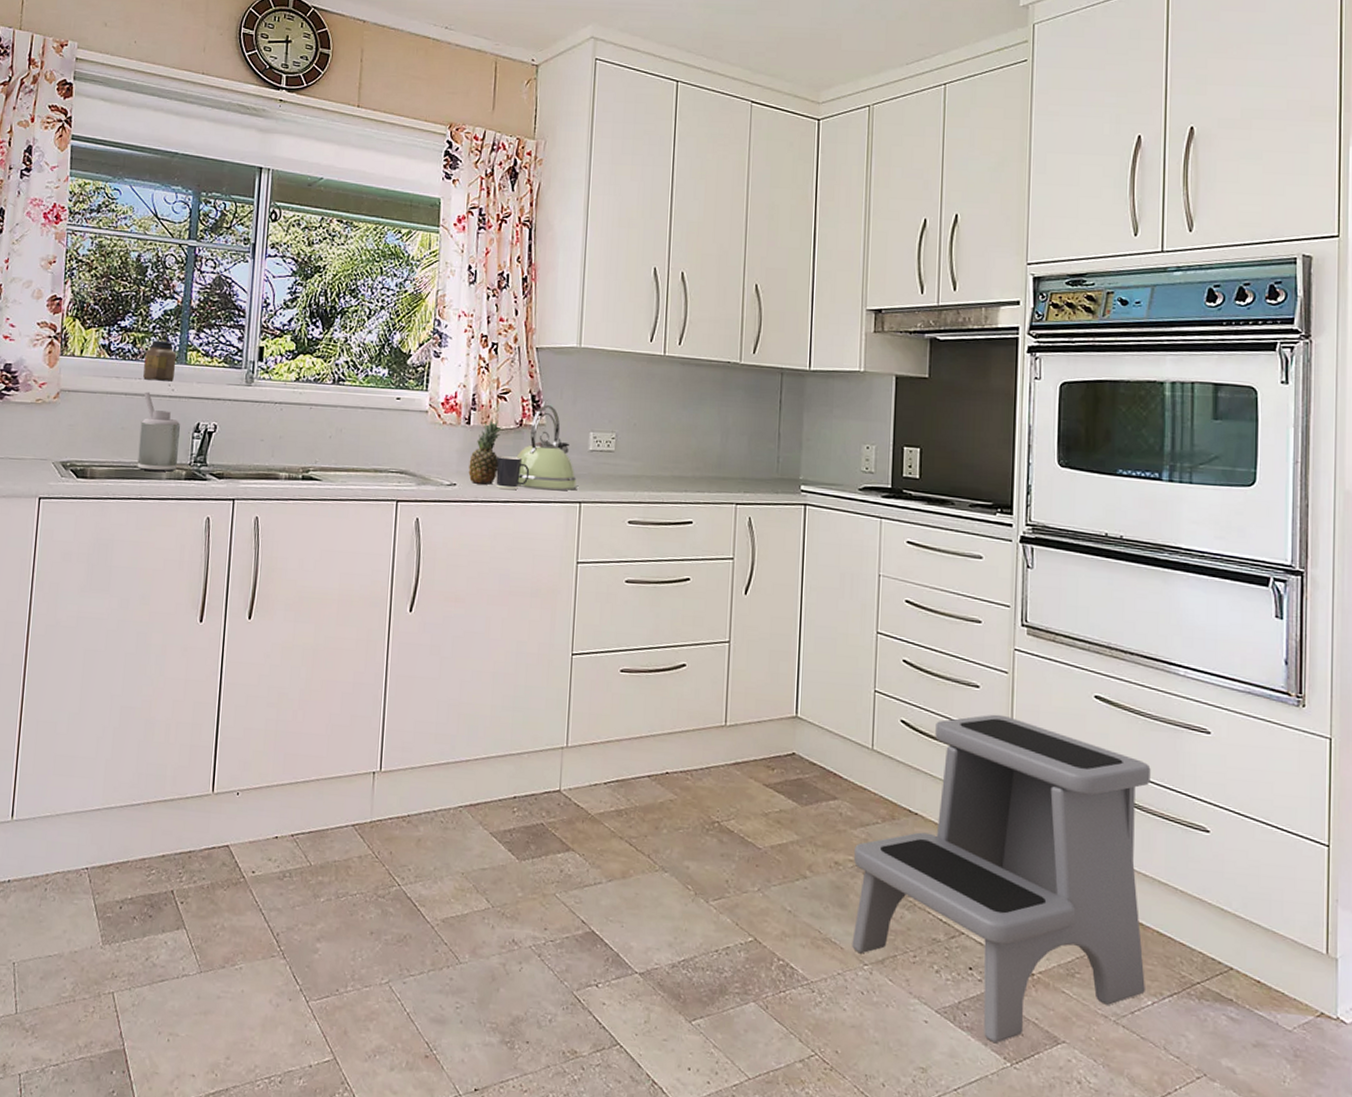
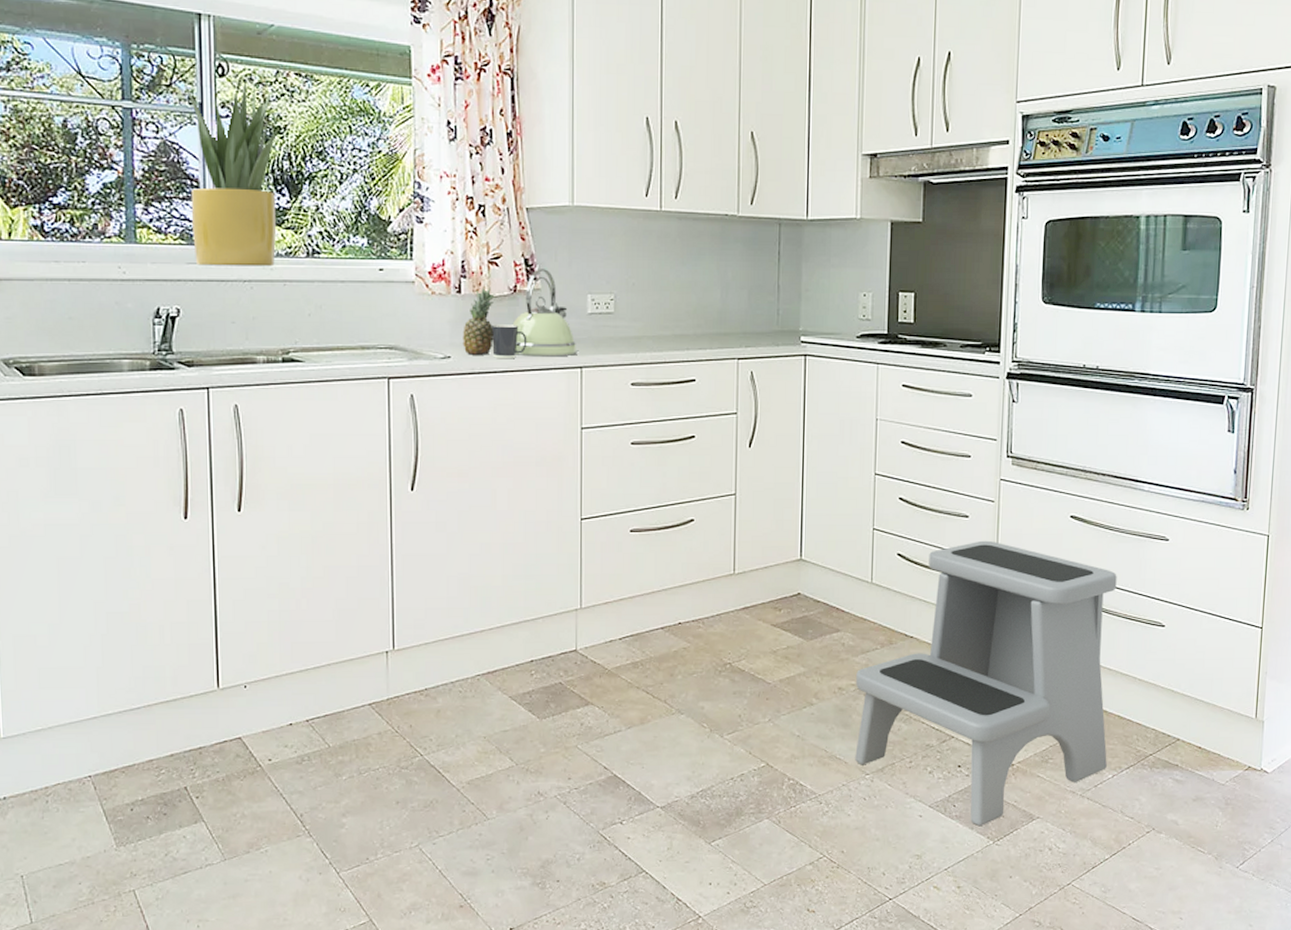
soap dispenser: present [137,392,180,472] -> none [91,276,139,363]
jar: present [143,340,177,382] -> none [86,217,125,265]
planter: none [234,224,318,391] -> present [183,79,278,267]

